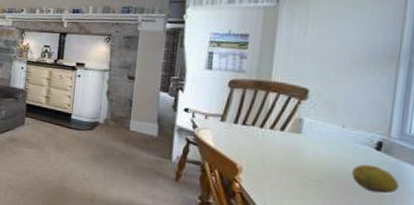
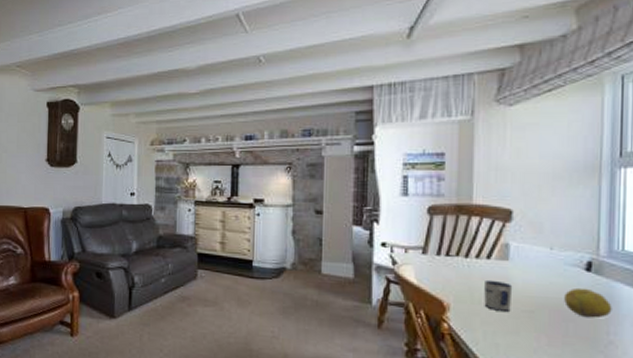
mug: none [274,149,304,180] -> present [484,279,513,313]

